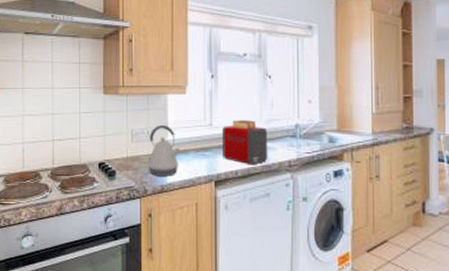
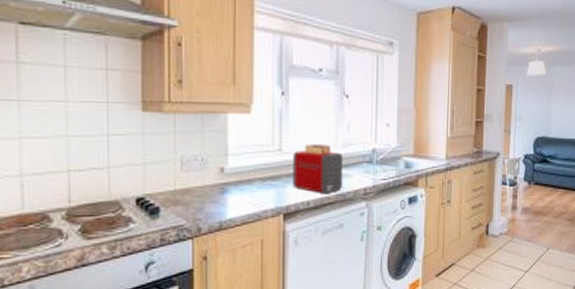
kettle: present [148,125,181,176] -> none [202,151,244,212]

